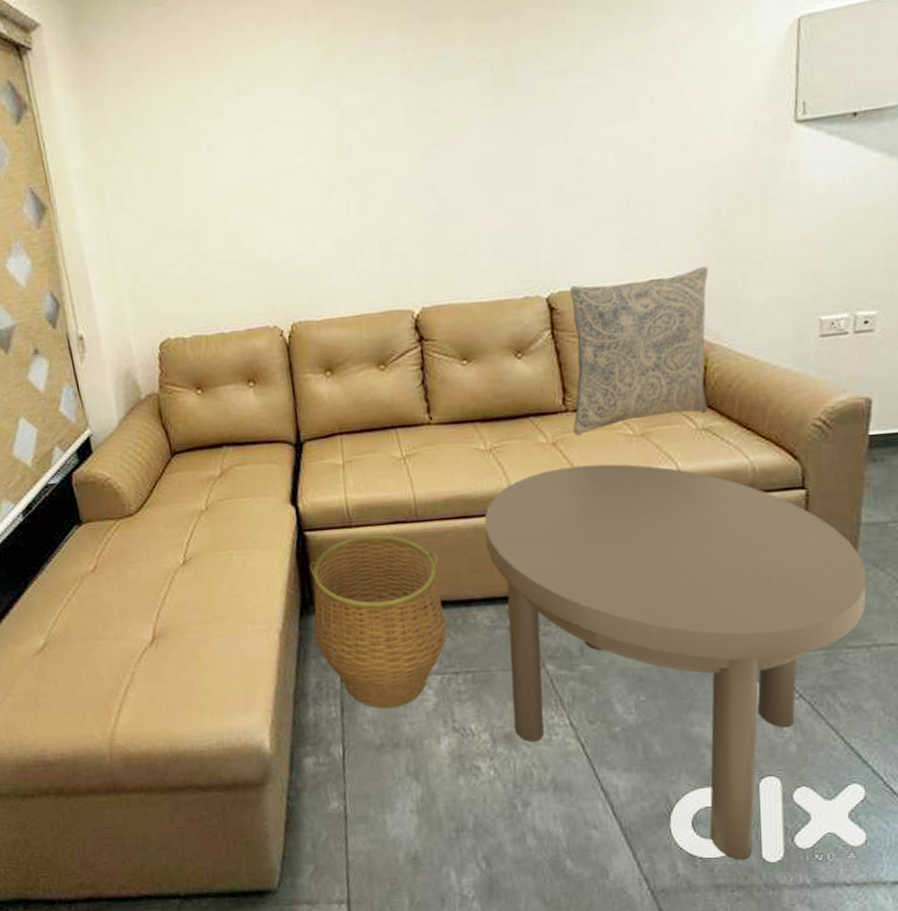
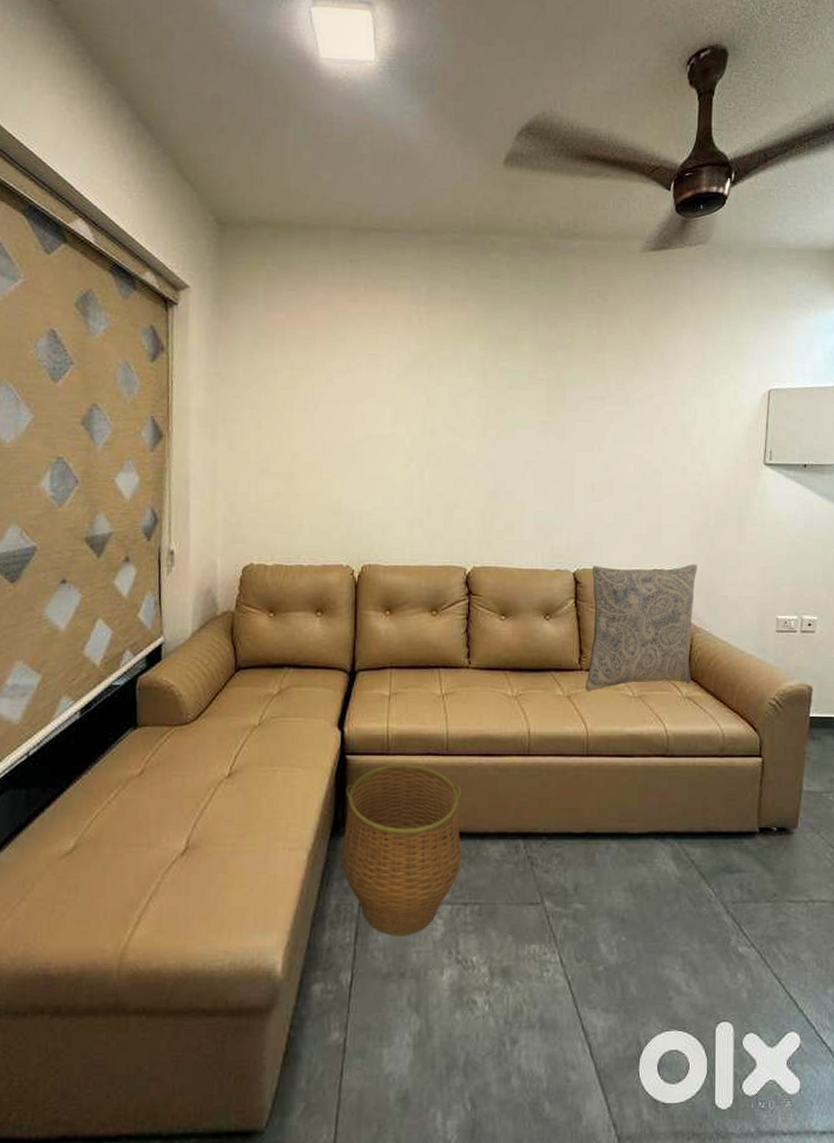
side table: present [484,464,867,860] -> none [503,719,806,1106]

